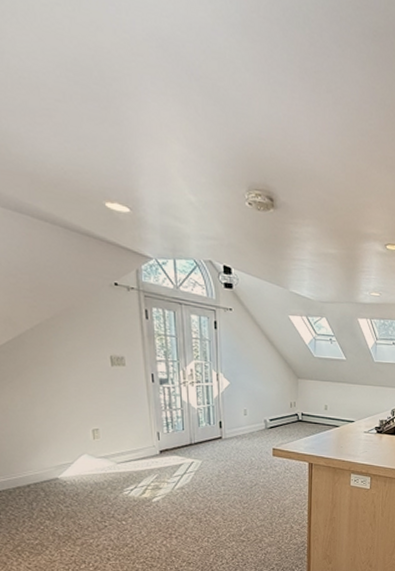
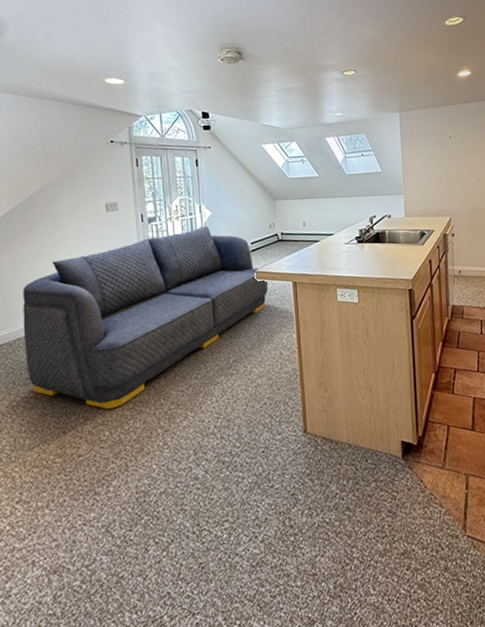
sofa: none [19,396,285,562] -> present [23,226,269,410]

